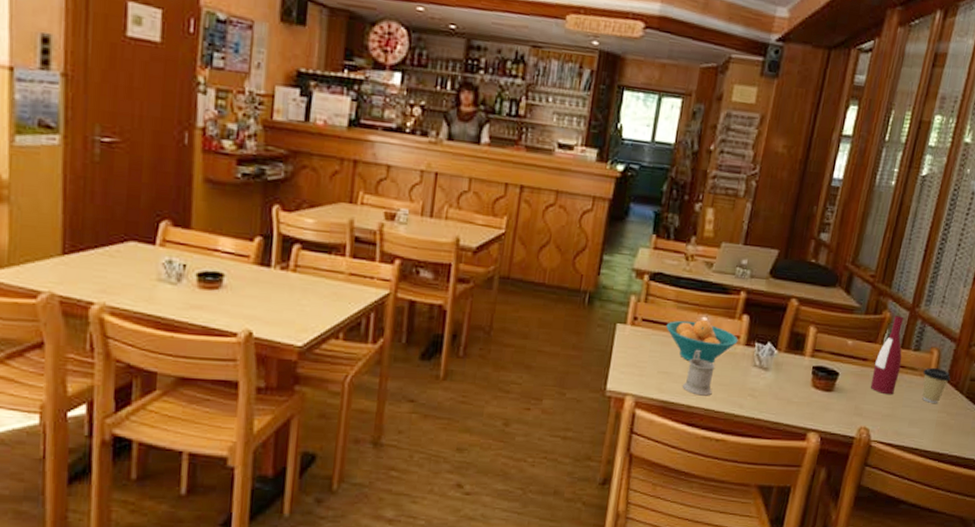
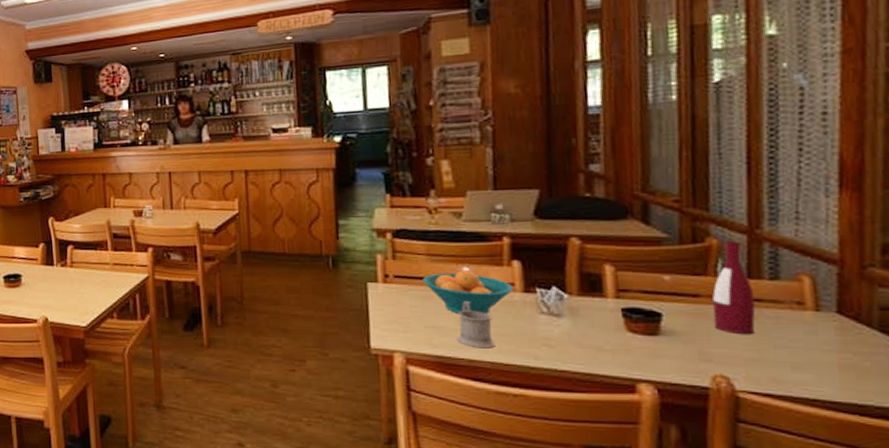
coffee cup: present [922,367,951,403] -> none [794,297,844,341]

